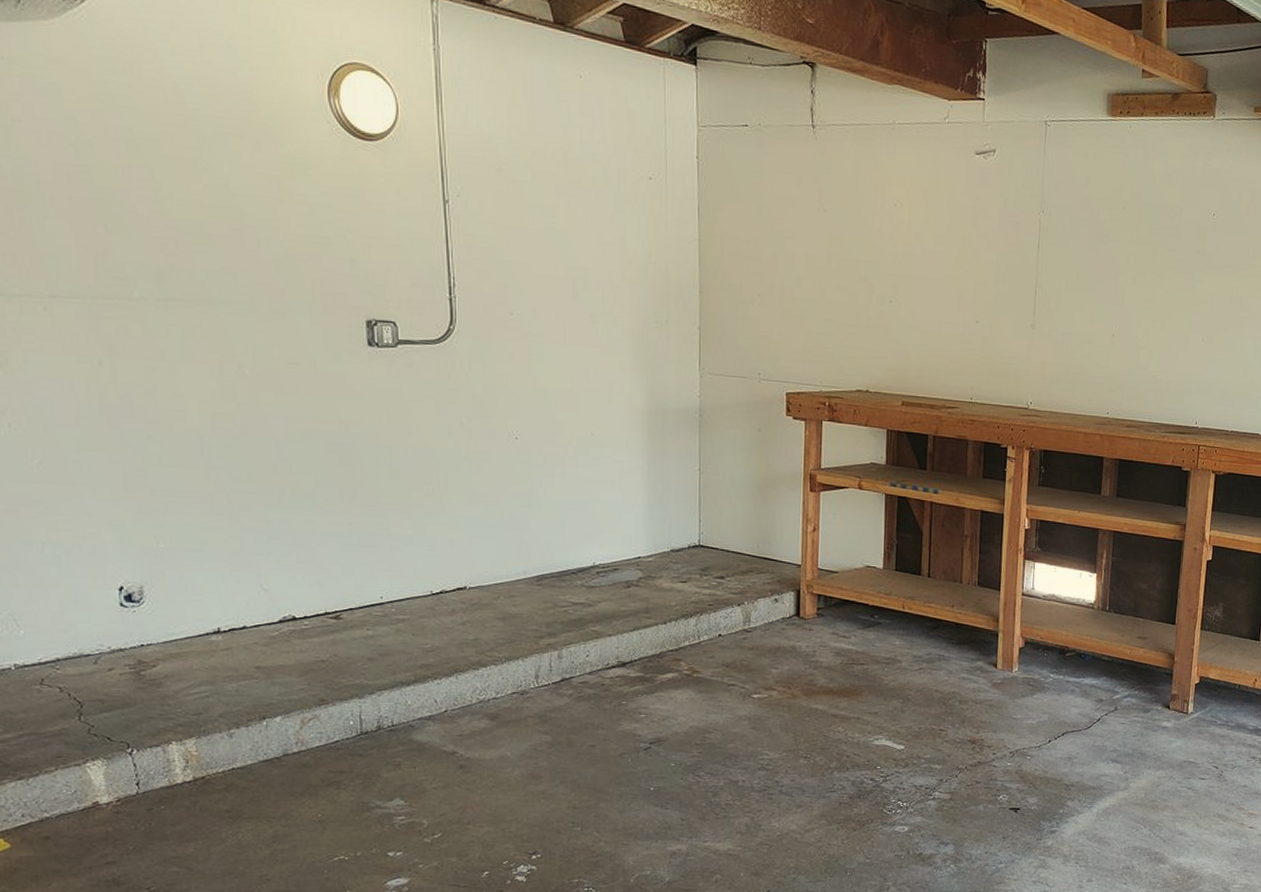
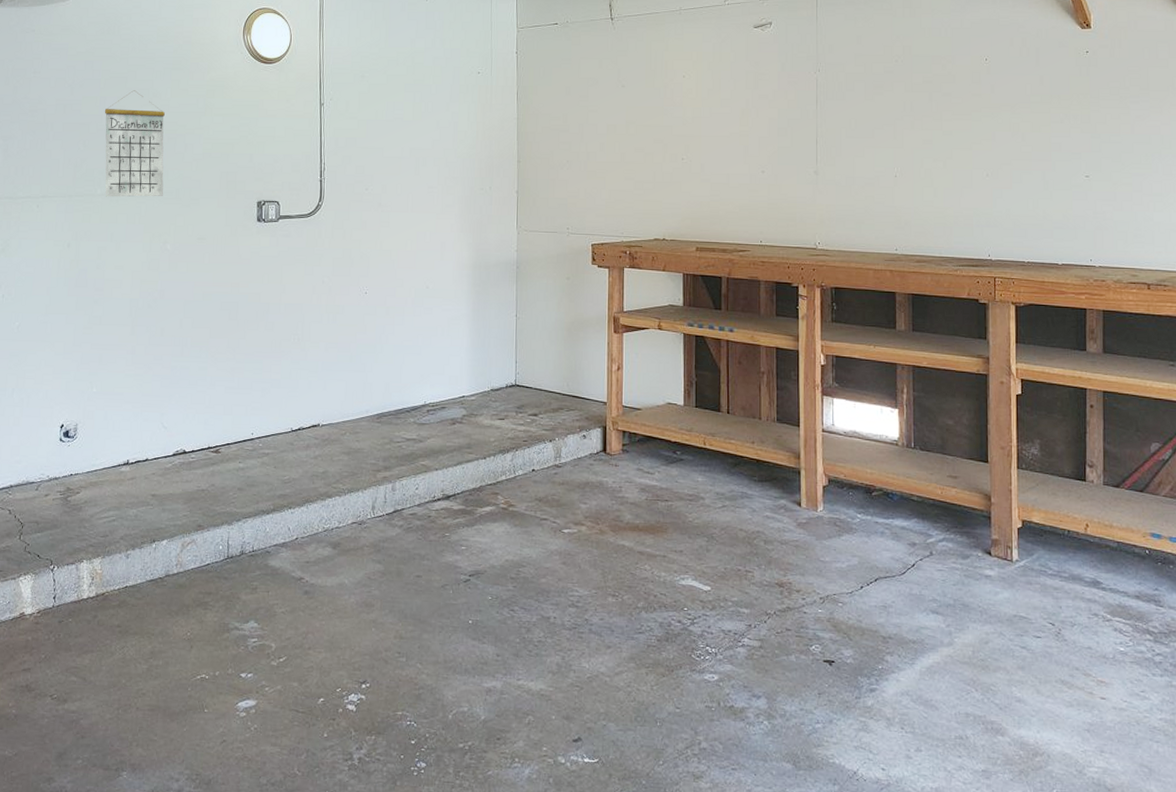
calendar: none [130,159,233,306] -> present [104,90,165,197]

